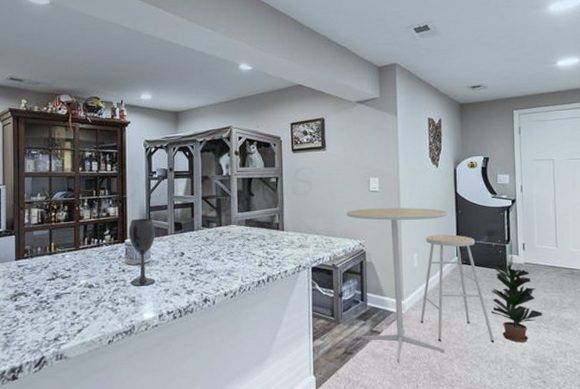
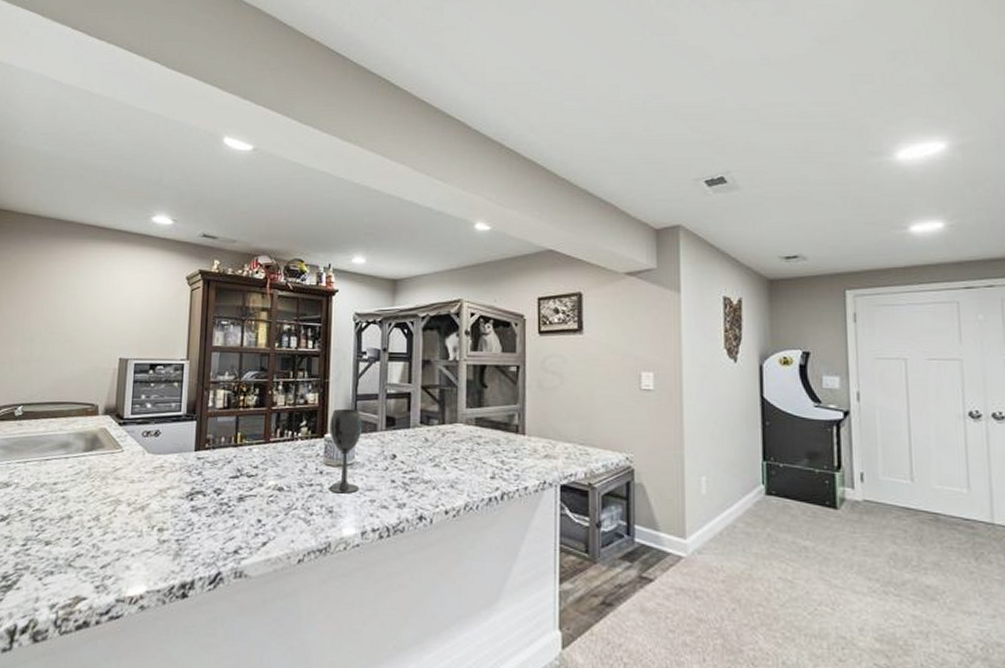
bar stool: present [347,207,495,362] -> none [609,412,819,623]
potted plant: present [490,264,542,343] -> none [812,499,891,613]

